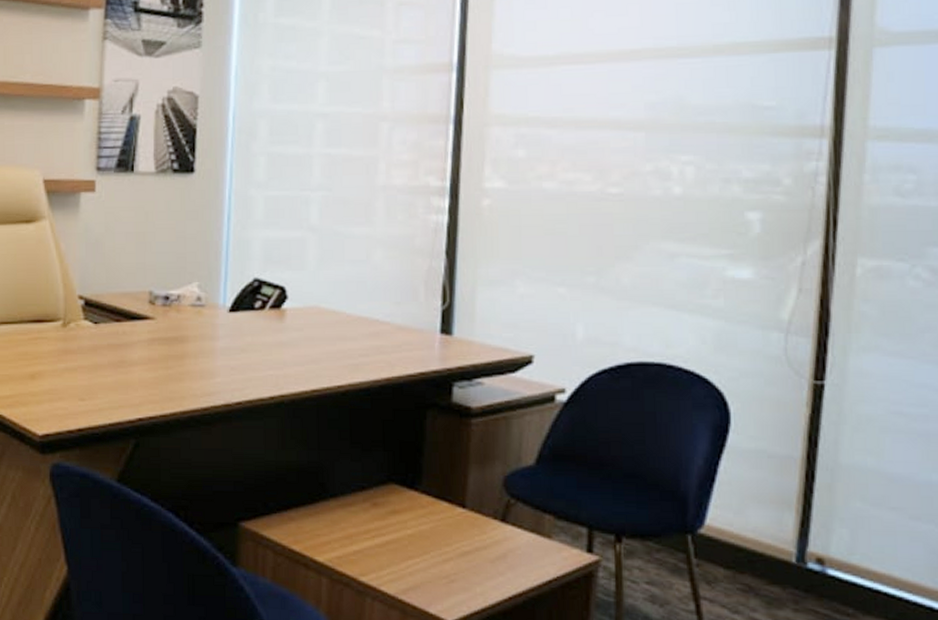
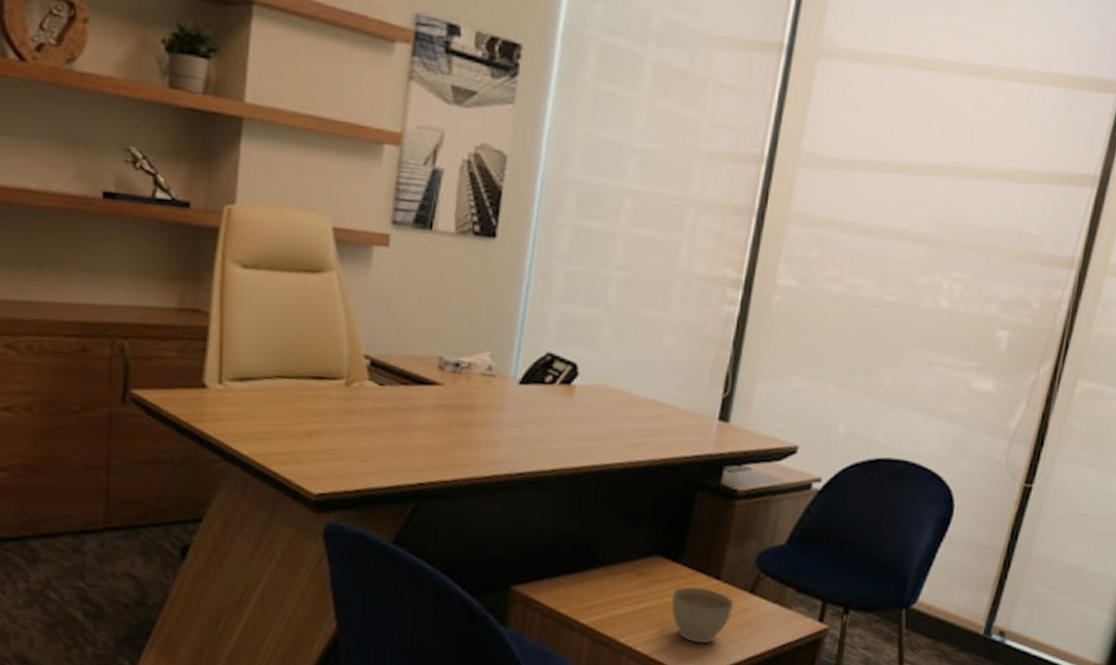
planter bowl: none [413,516,485,581] -> present [671,586,734,644]

